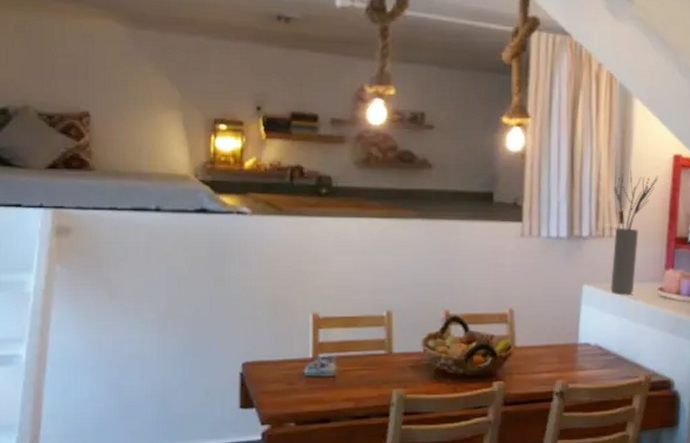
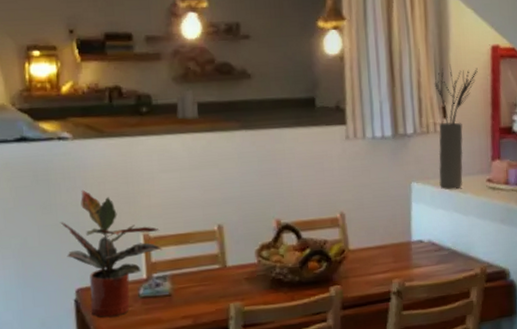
potted plant: none [232,265,331,393] -> present [60,189,163,317]
candle: none [355,173,378,204] -> present [176,88,198,120]

